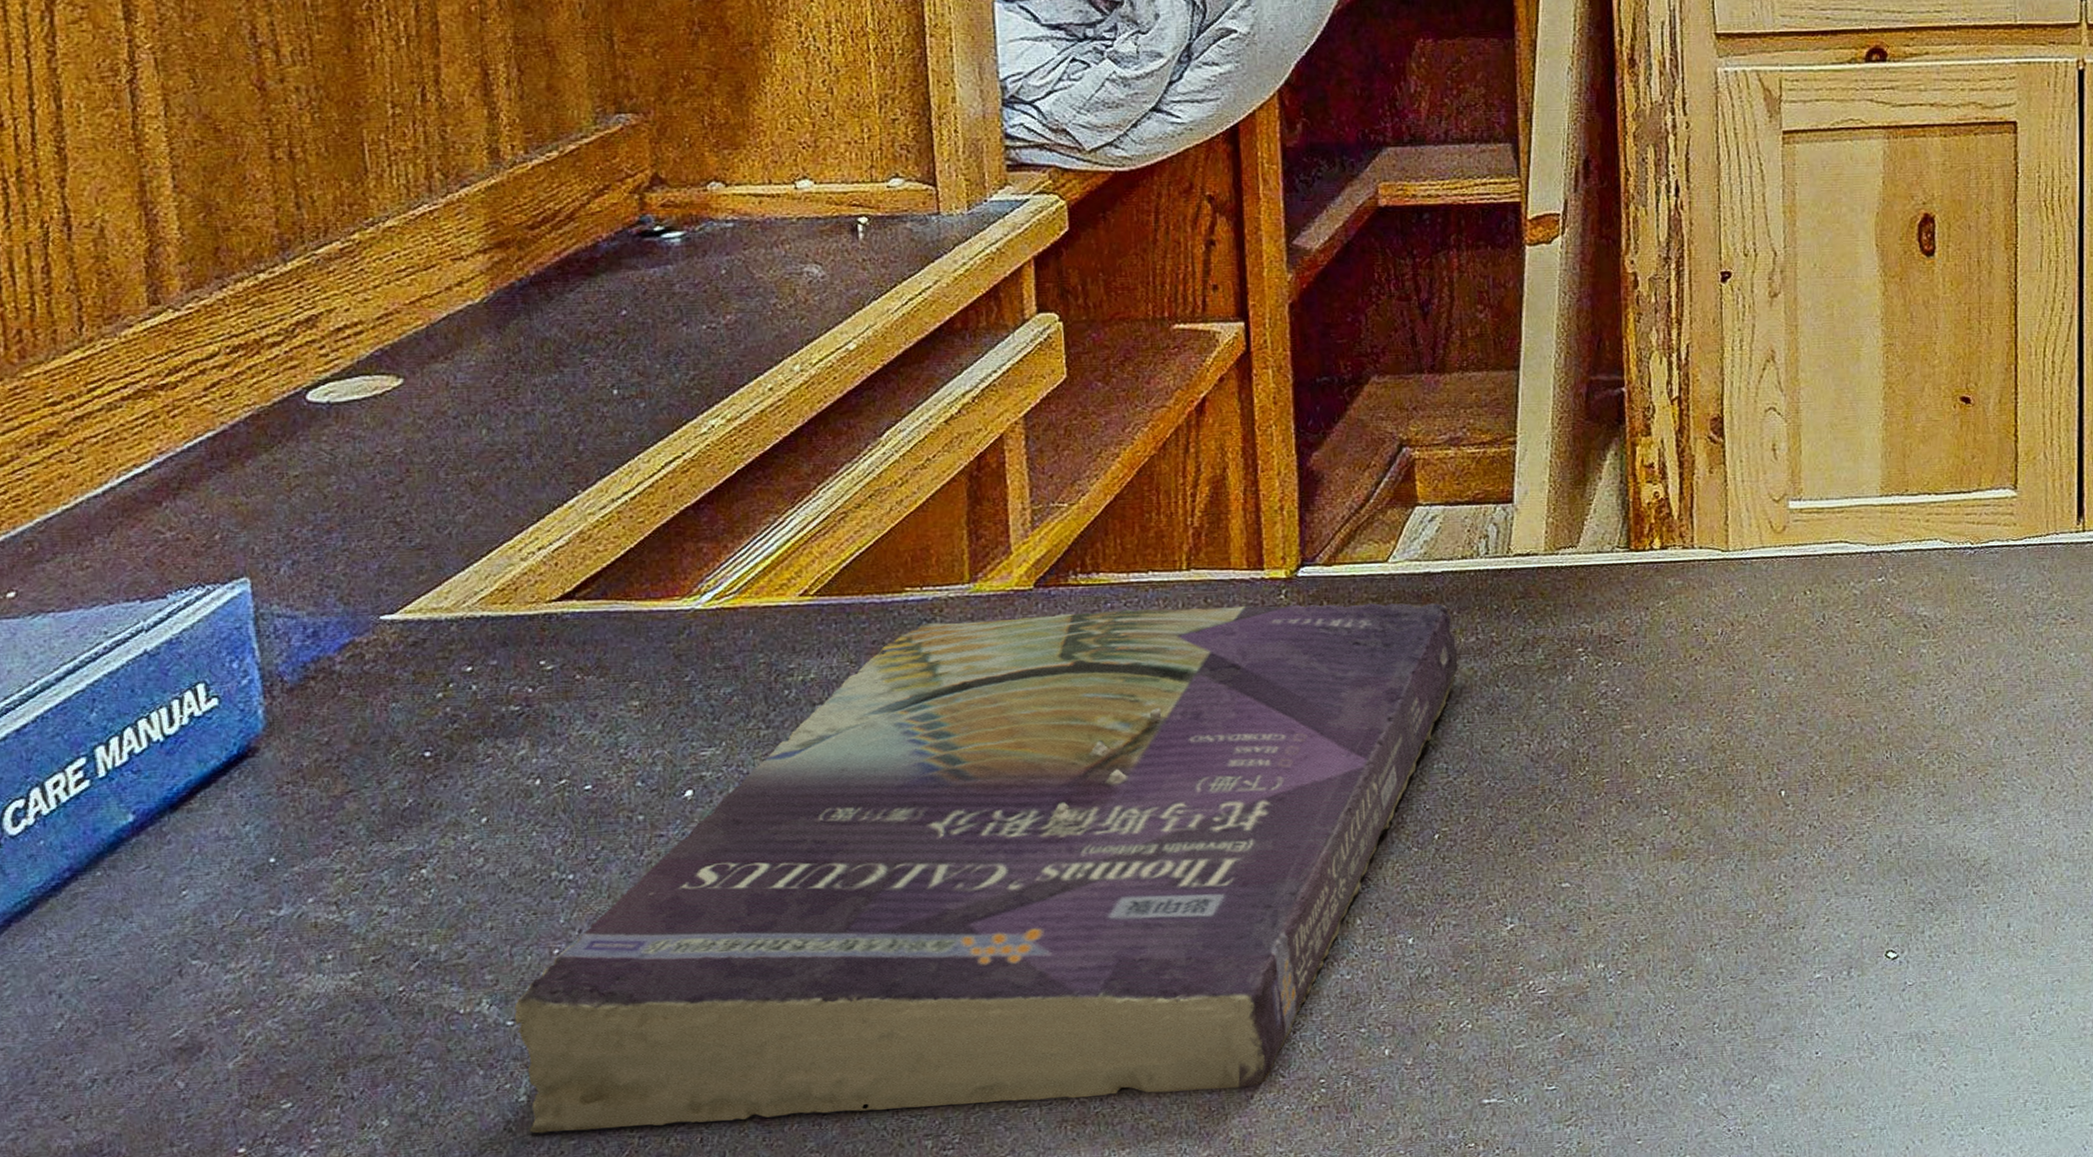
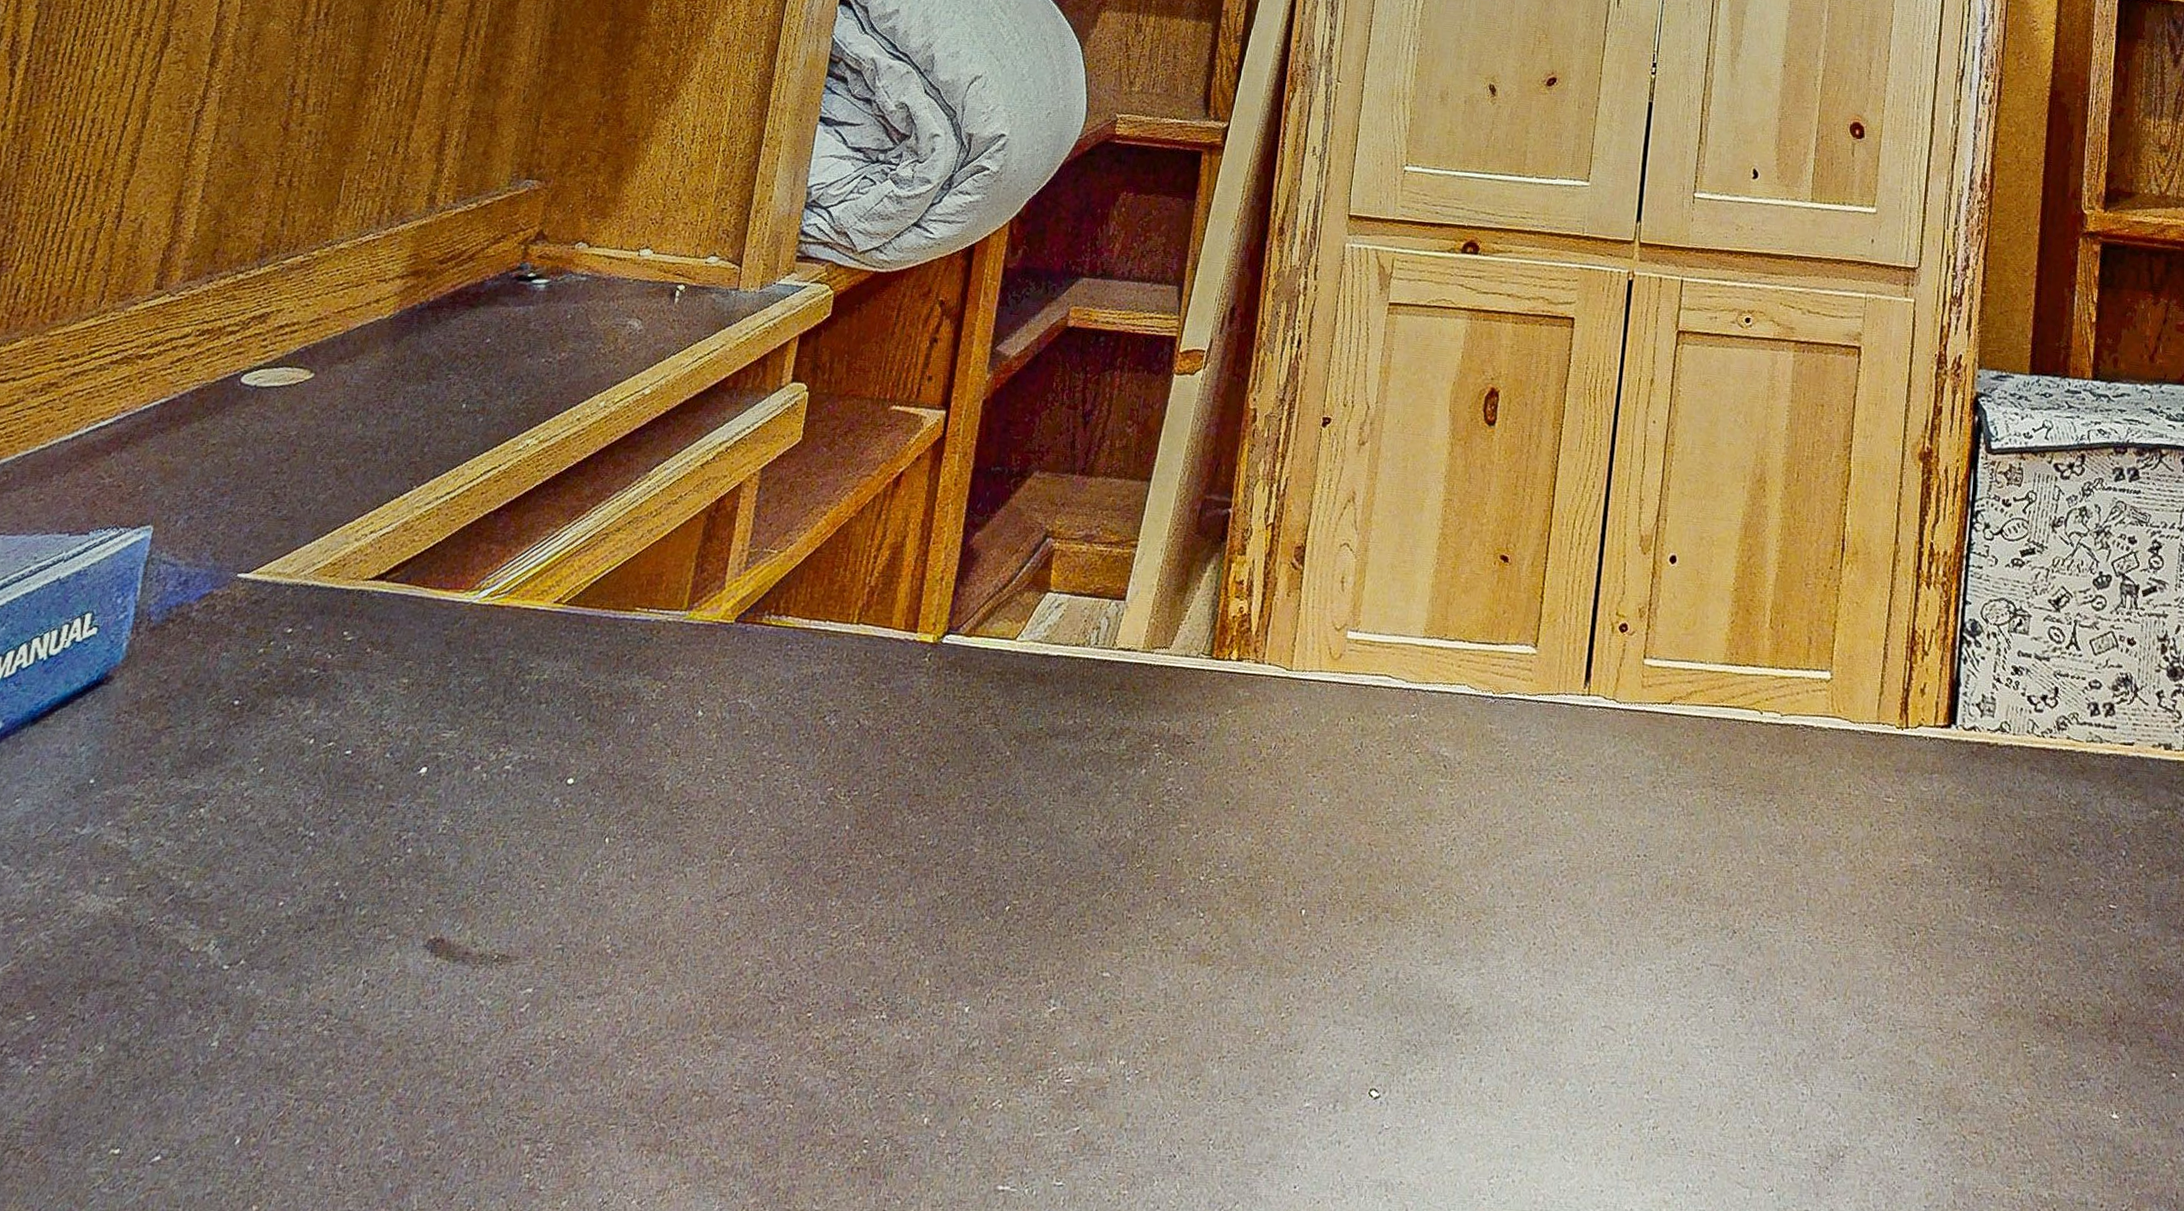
book: present [514,603,1458,1134] -> none [211,641,1058,1137]

